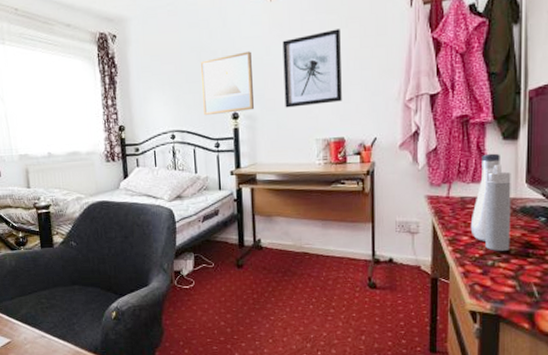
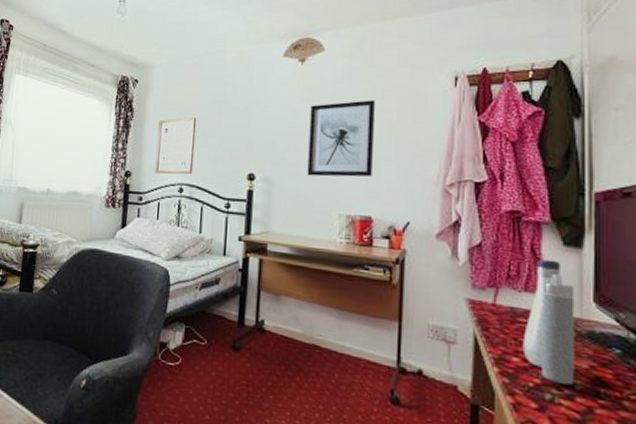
wall art: none [142,66,182,125] -> present [154,118,197,175]
wall art: present [200,51,254,116] -> none [217,112,276,173]

